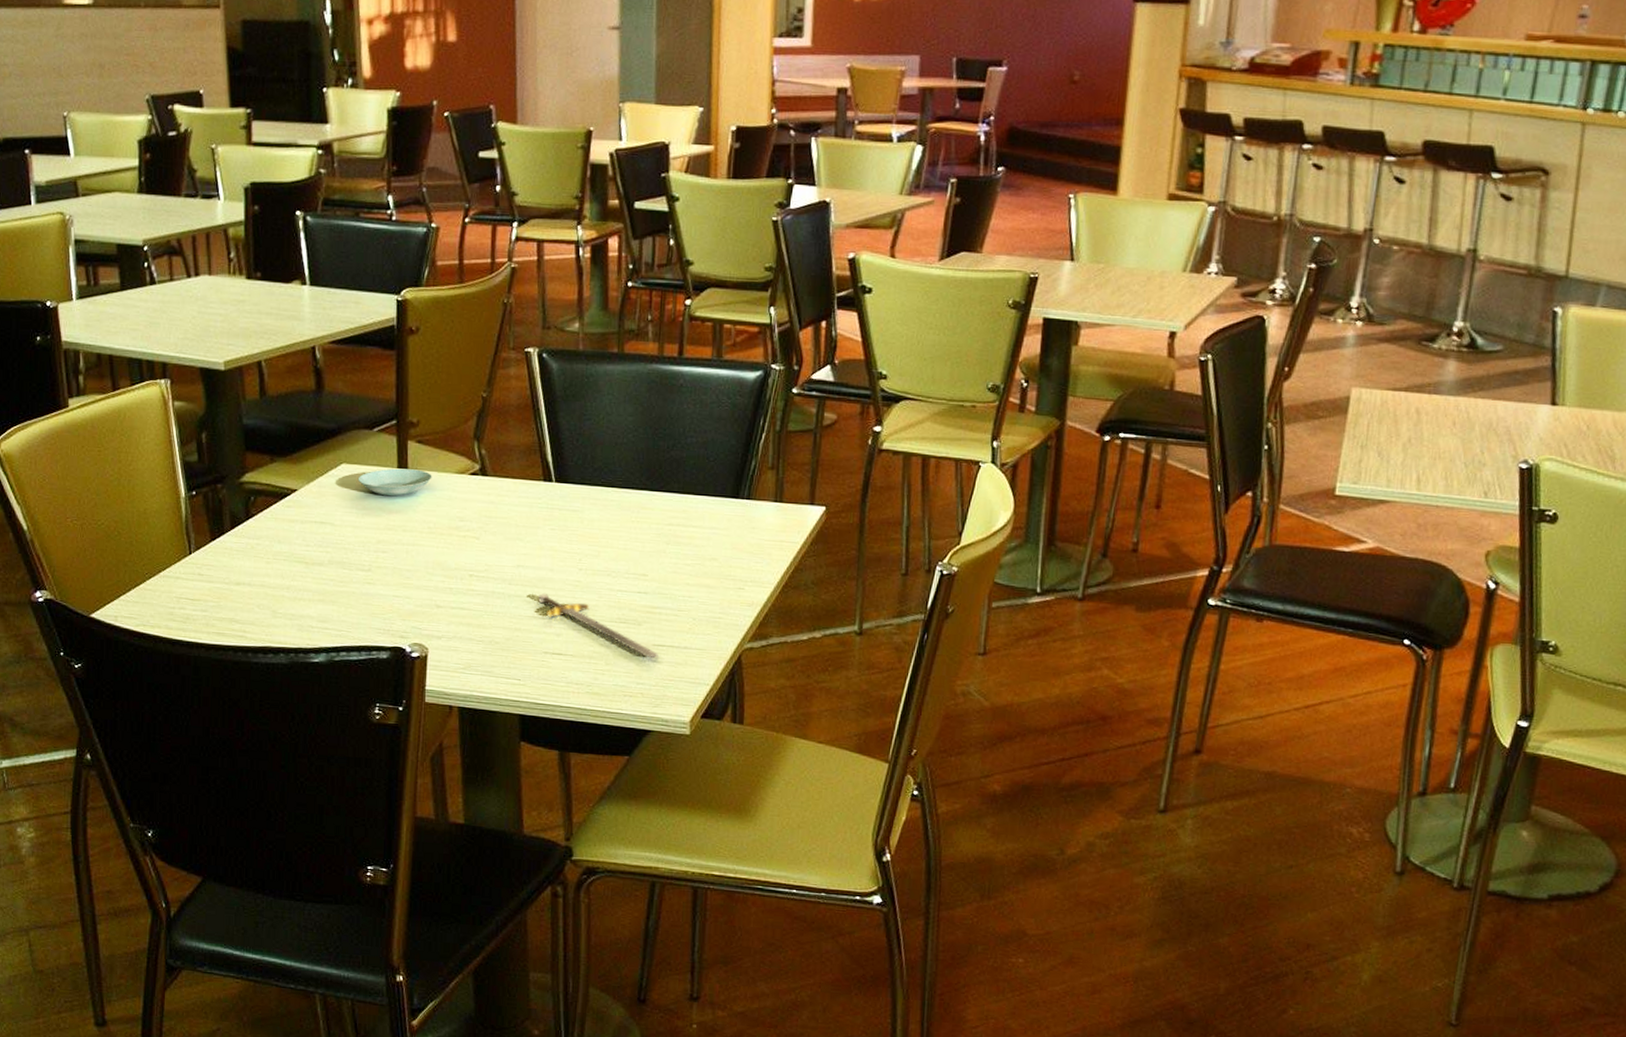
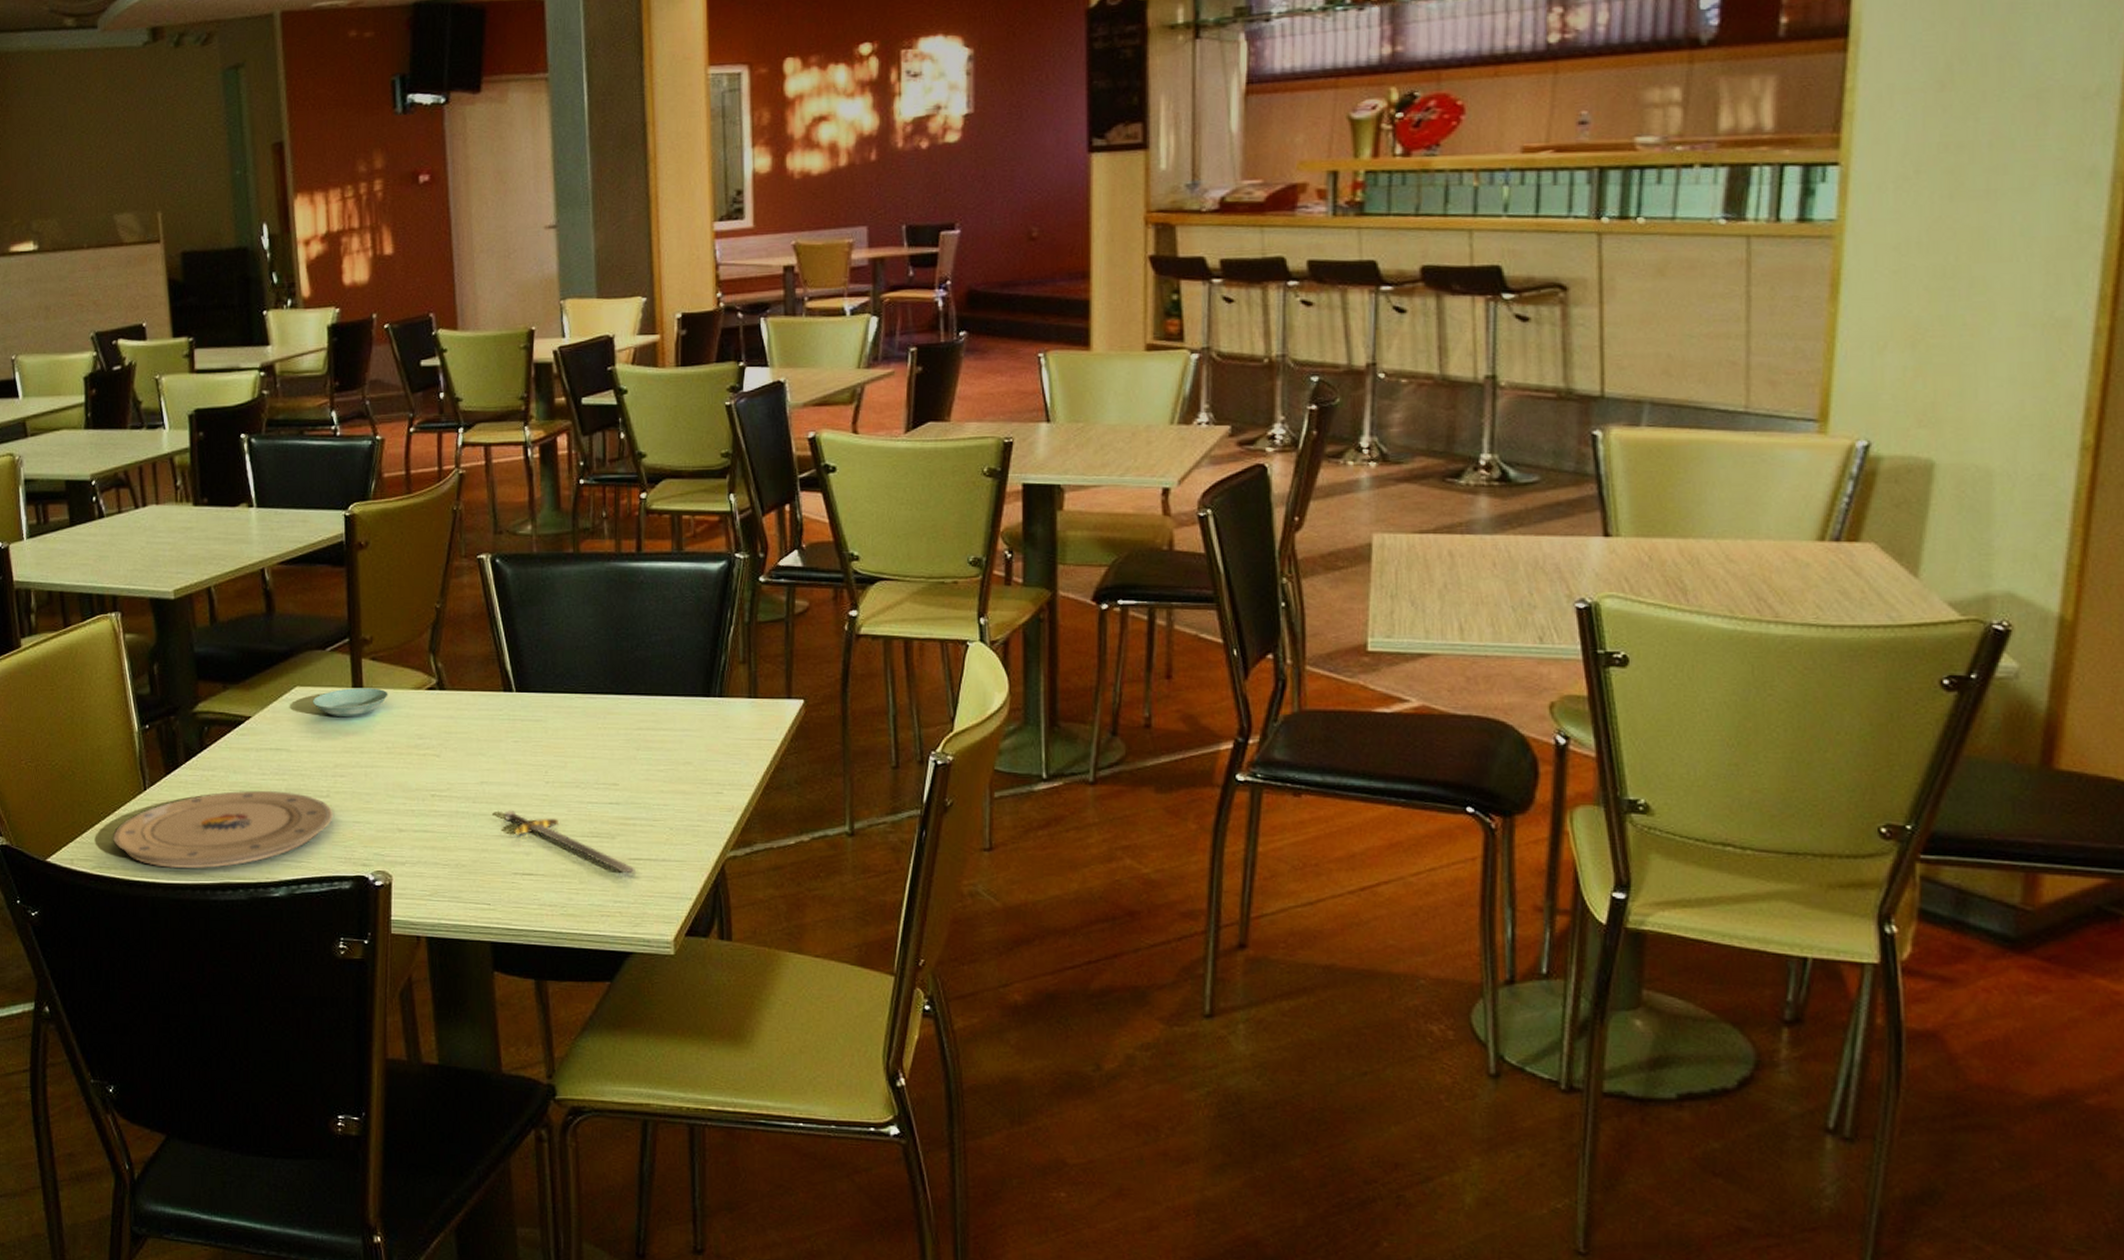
plate: none [156,560,374,632] -> present [112,790,333,868]

